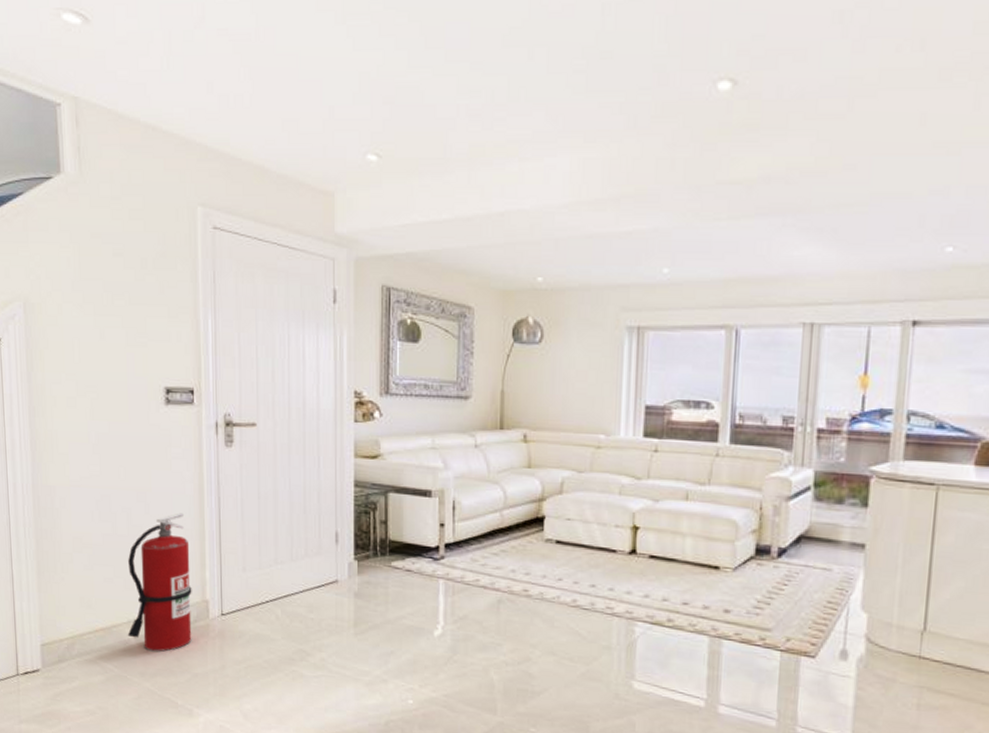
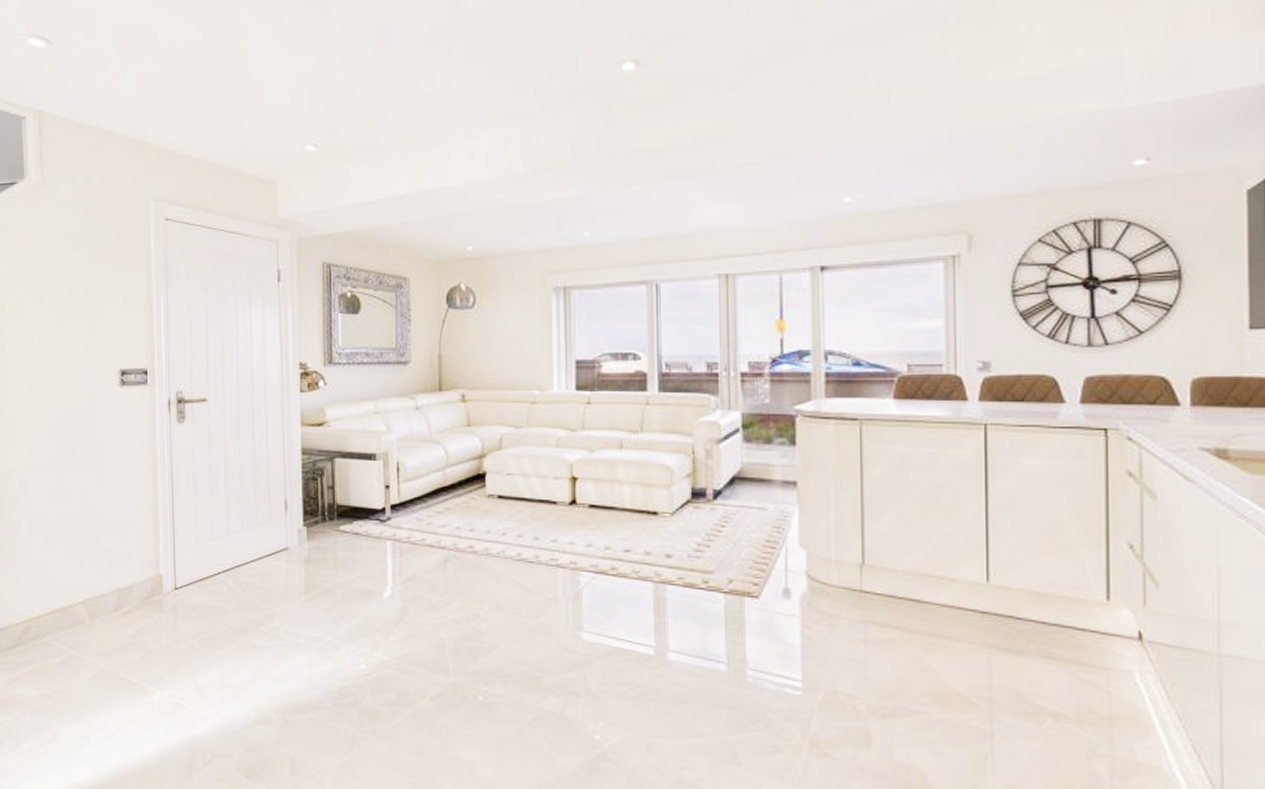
fire extinguisher: present [127,512,192,652] -> none [82,489,146,631]

